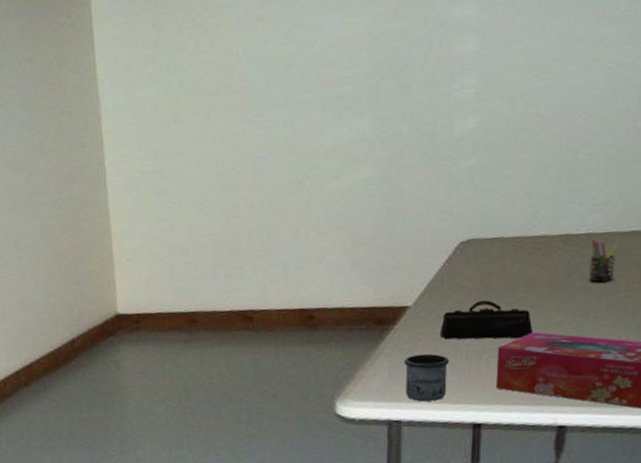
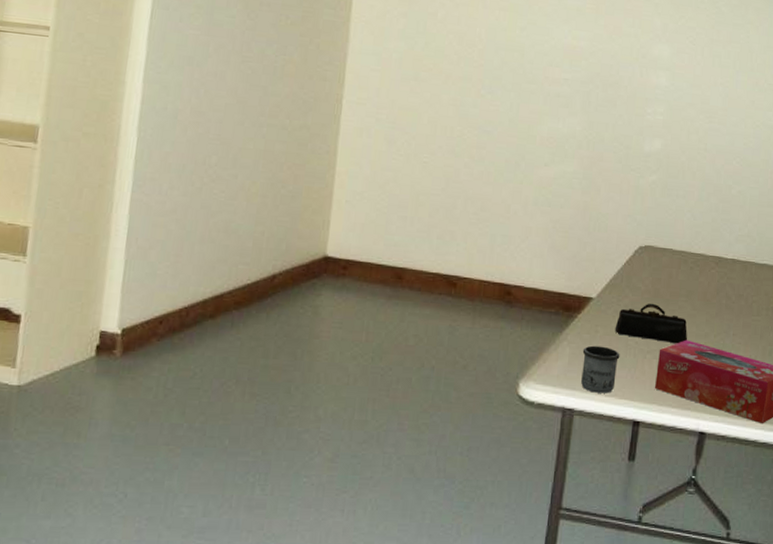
pen holder: present [588,239,618,283] -> none [731,265,754,305]

